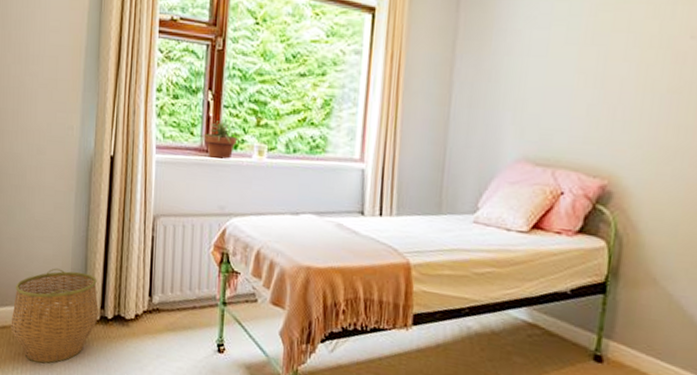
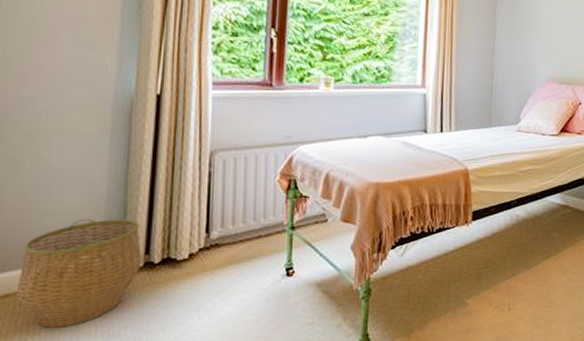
potted plant: present [198,119,247,160] -> none [260,55,313,92]

